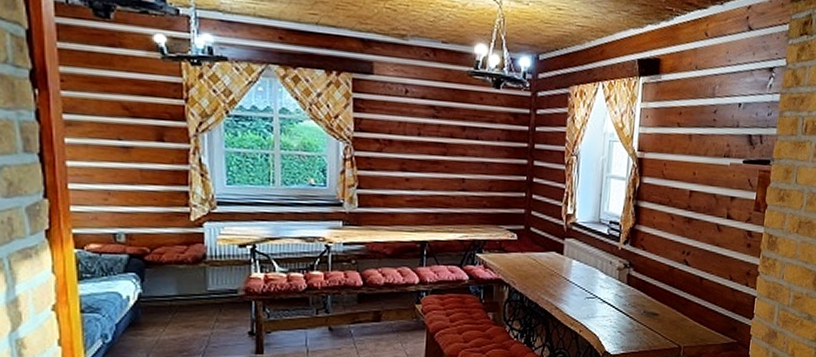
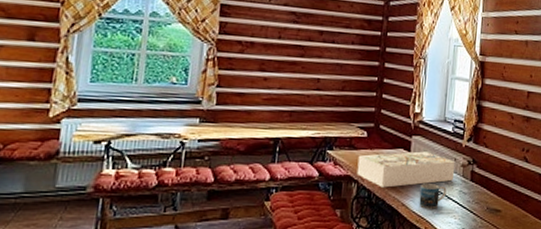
board game: none [508,254,611,291] -> present [357,151,455,188]
mug: none [573,287,602,313] -> present [419,183,447,209]

